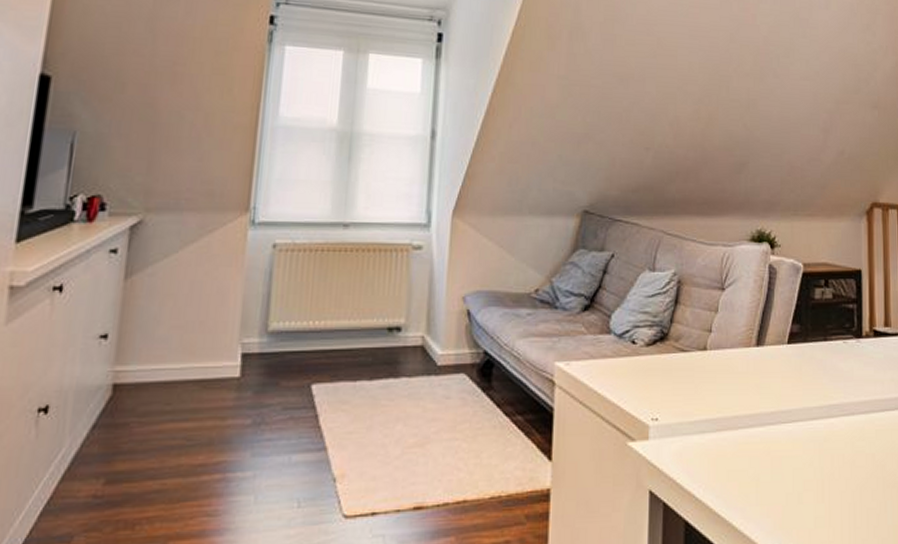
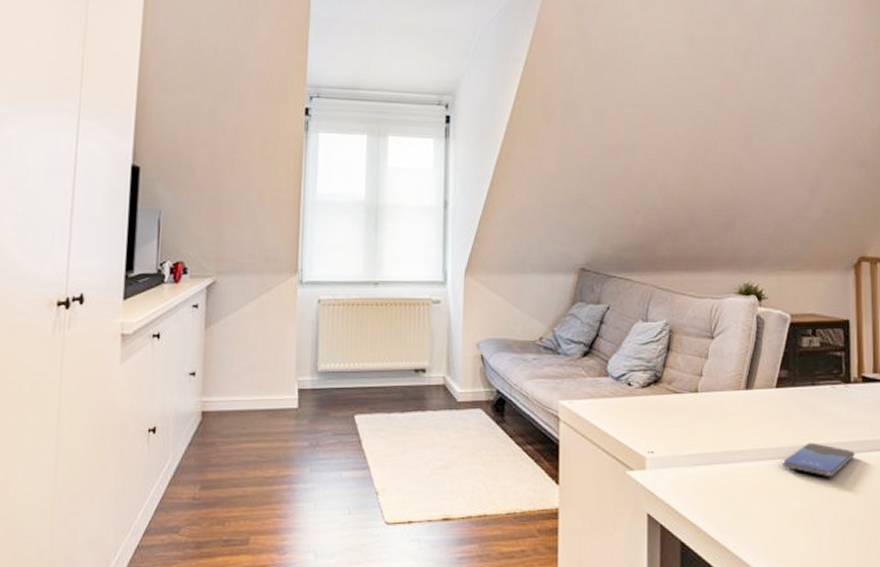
smartphone: none [792,403,866,441] -> present [781,442,855,476]

